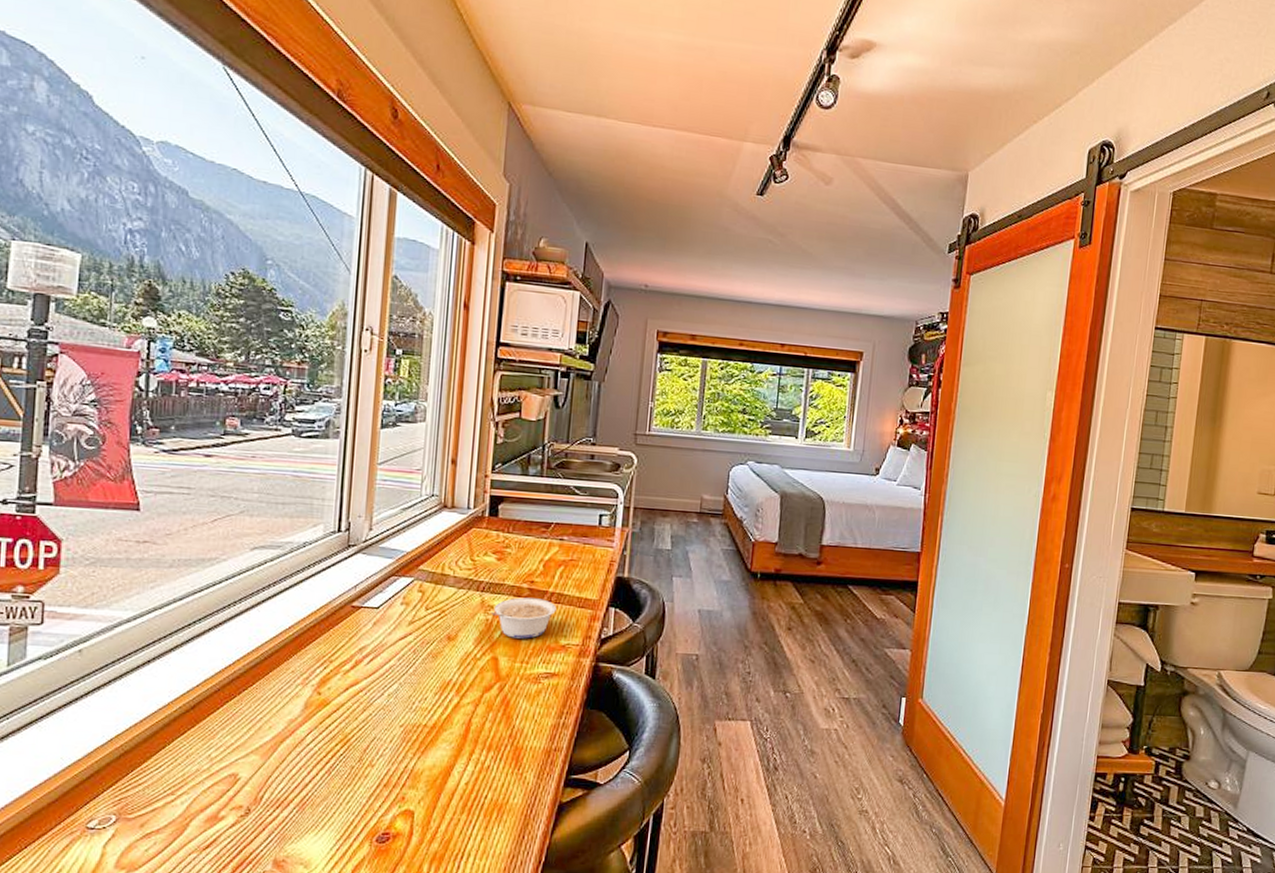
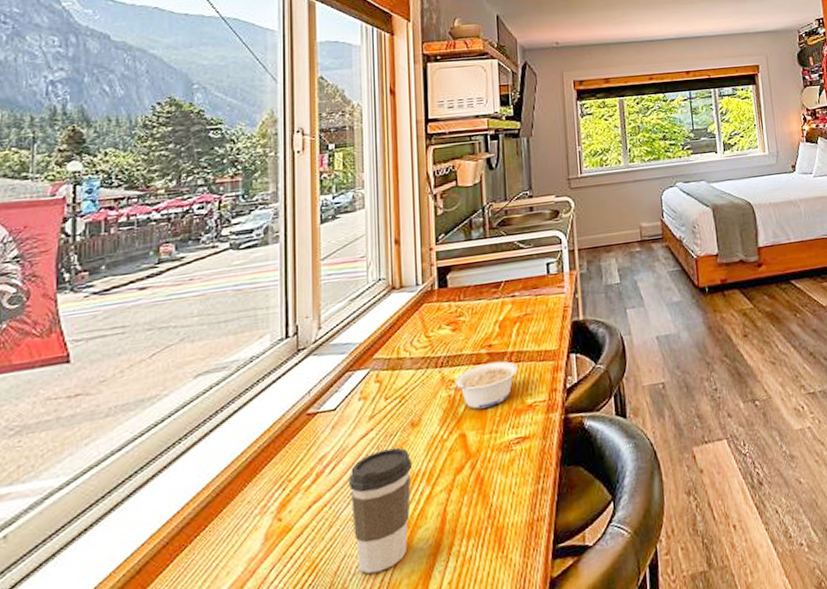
coffee cup: none [384,654,445,759] -> present [349,447,413,575]

